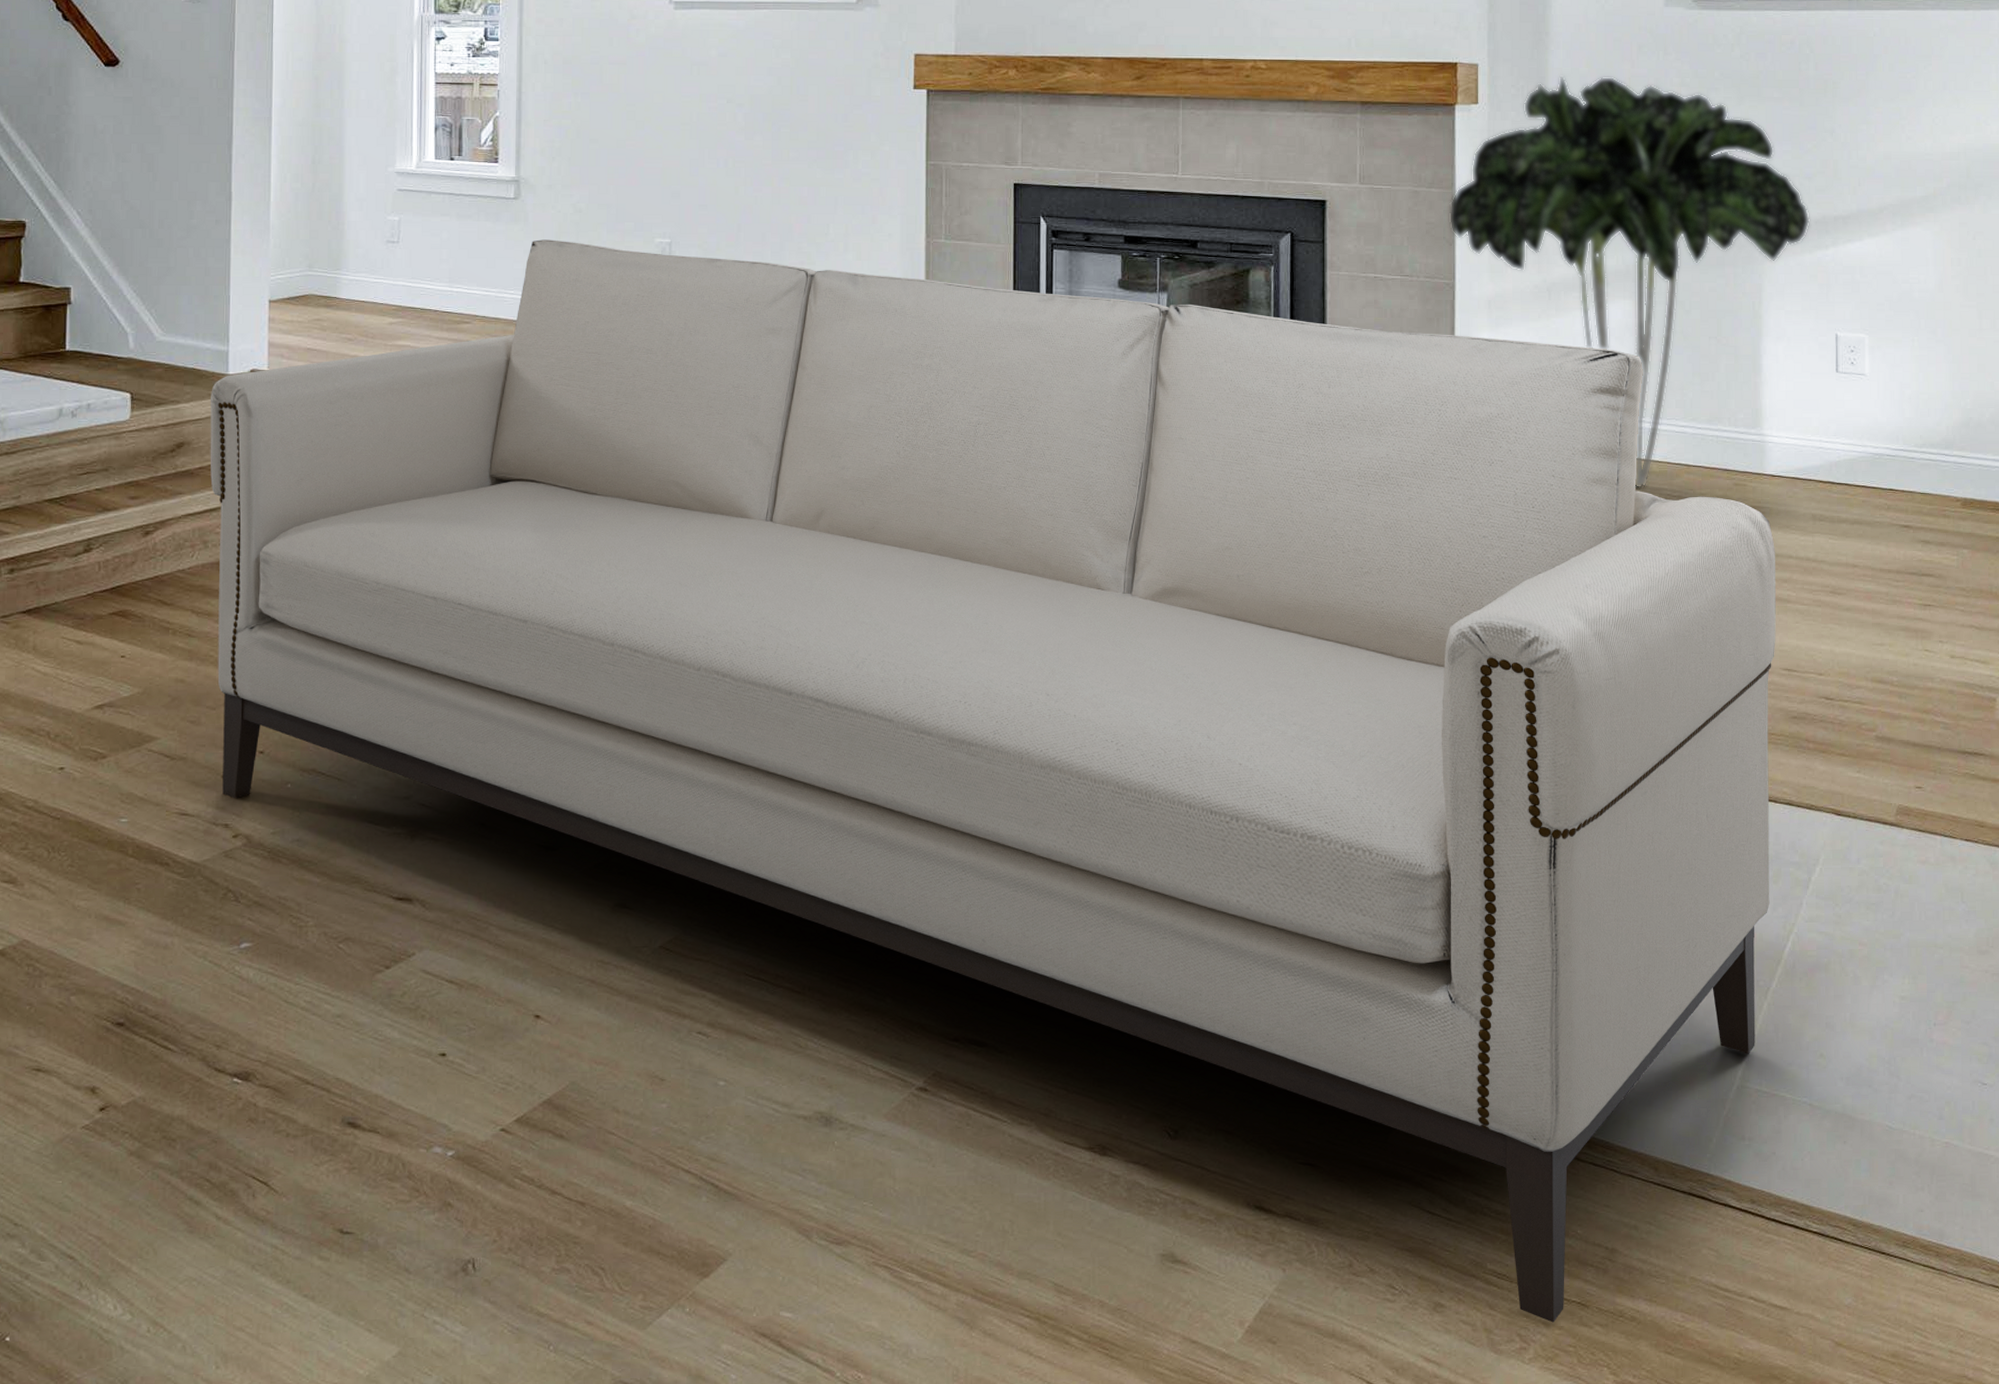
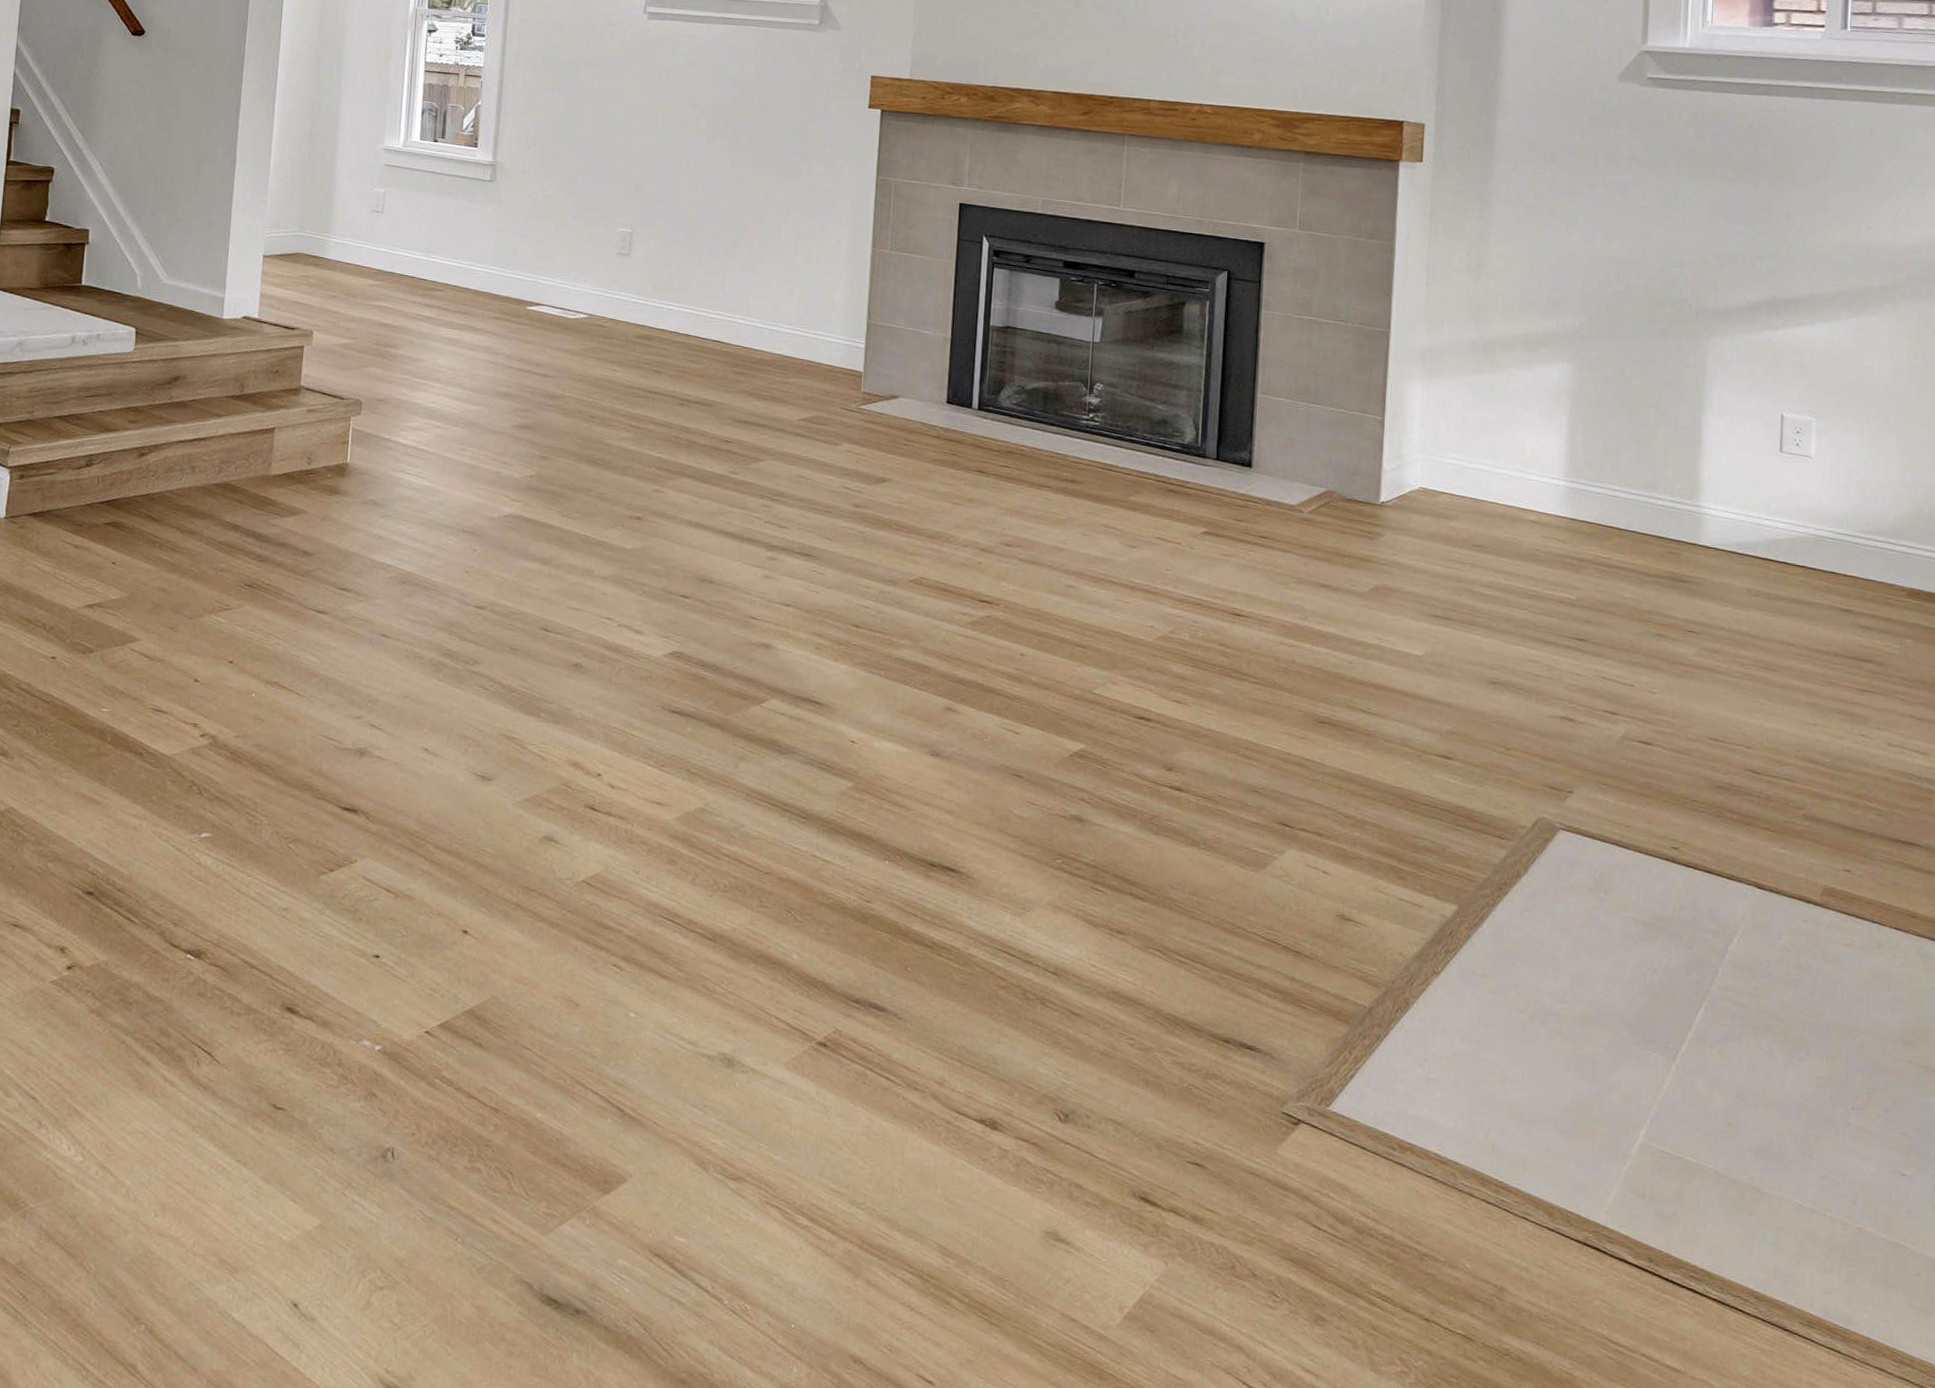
sofa: present [210,239,1776,1323] -> none [193,220,1707,1352]
indoor plant: present [1448,76,1811,489] -> none [1387,142,1761,548]

